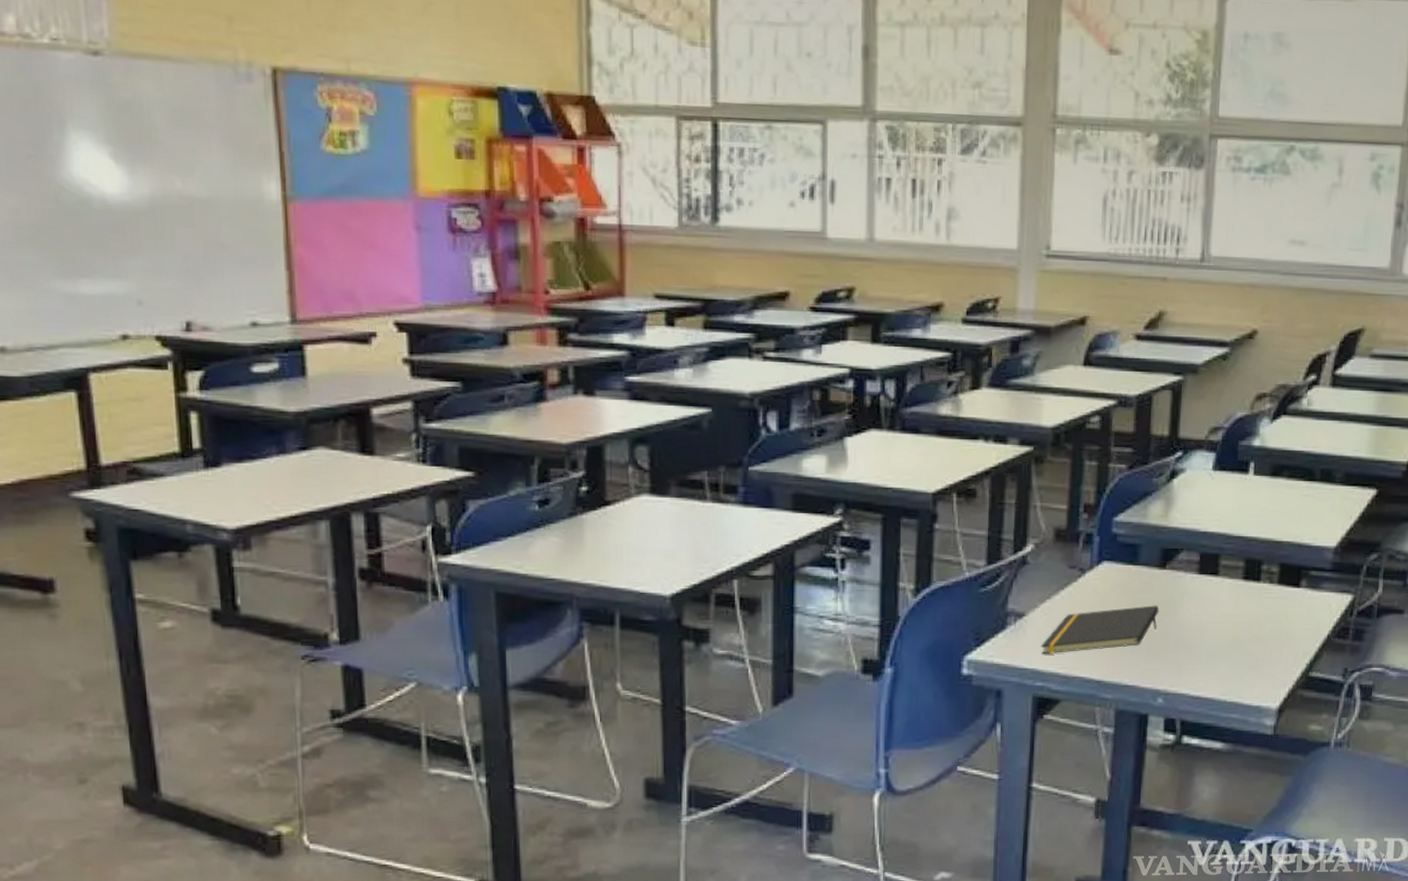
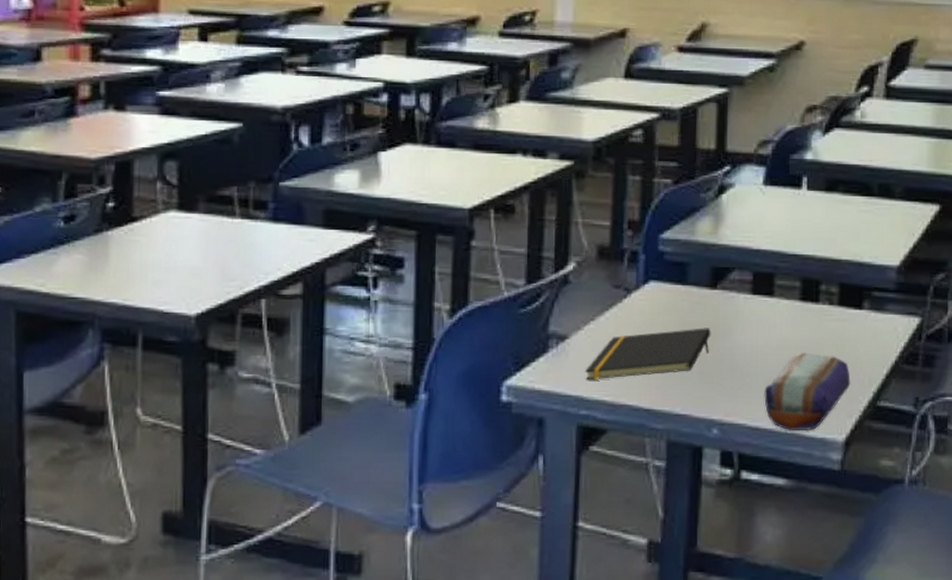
pencil case: none [1206,627,1286,700] -> present [764,352,851,431]

